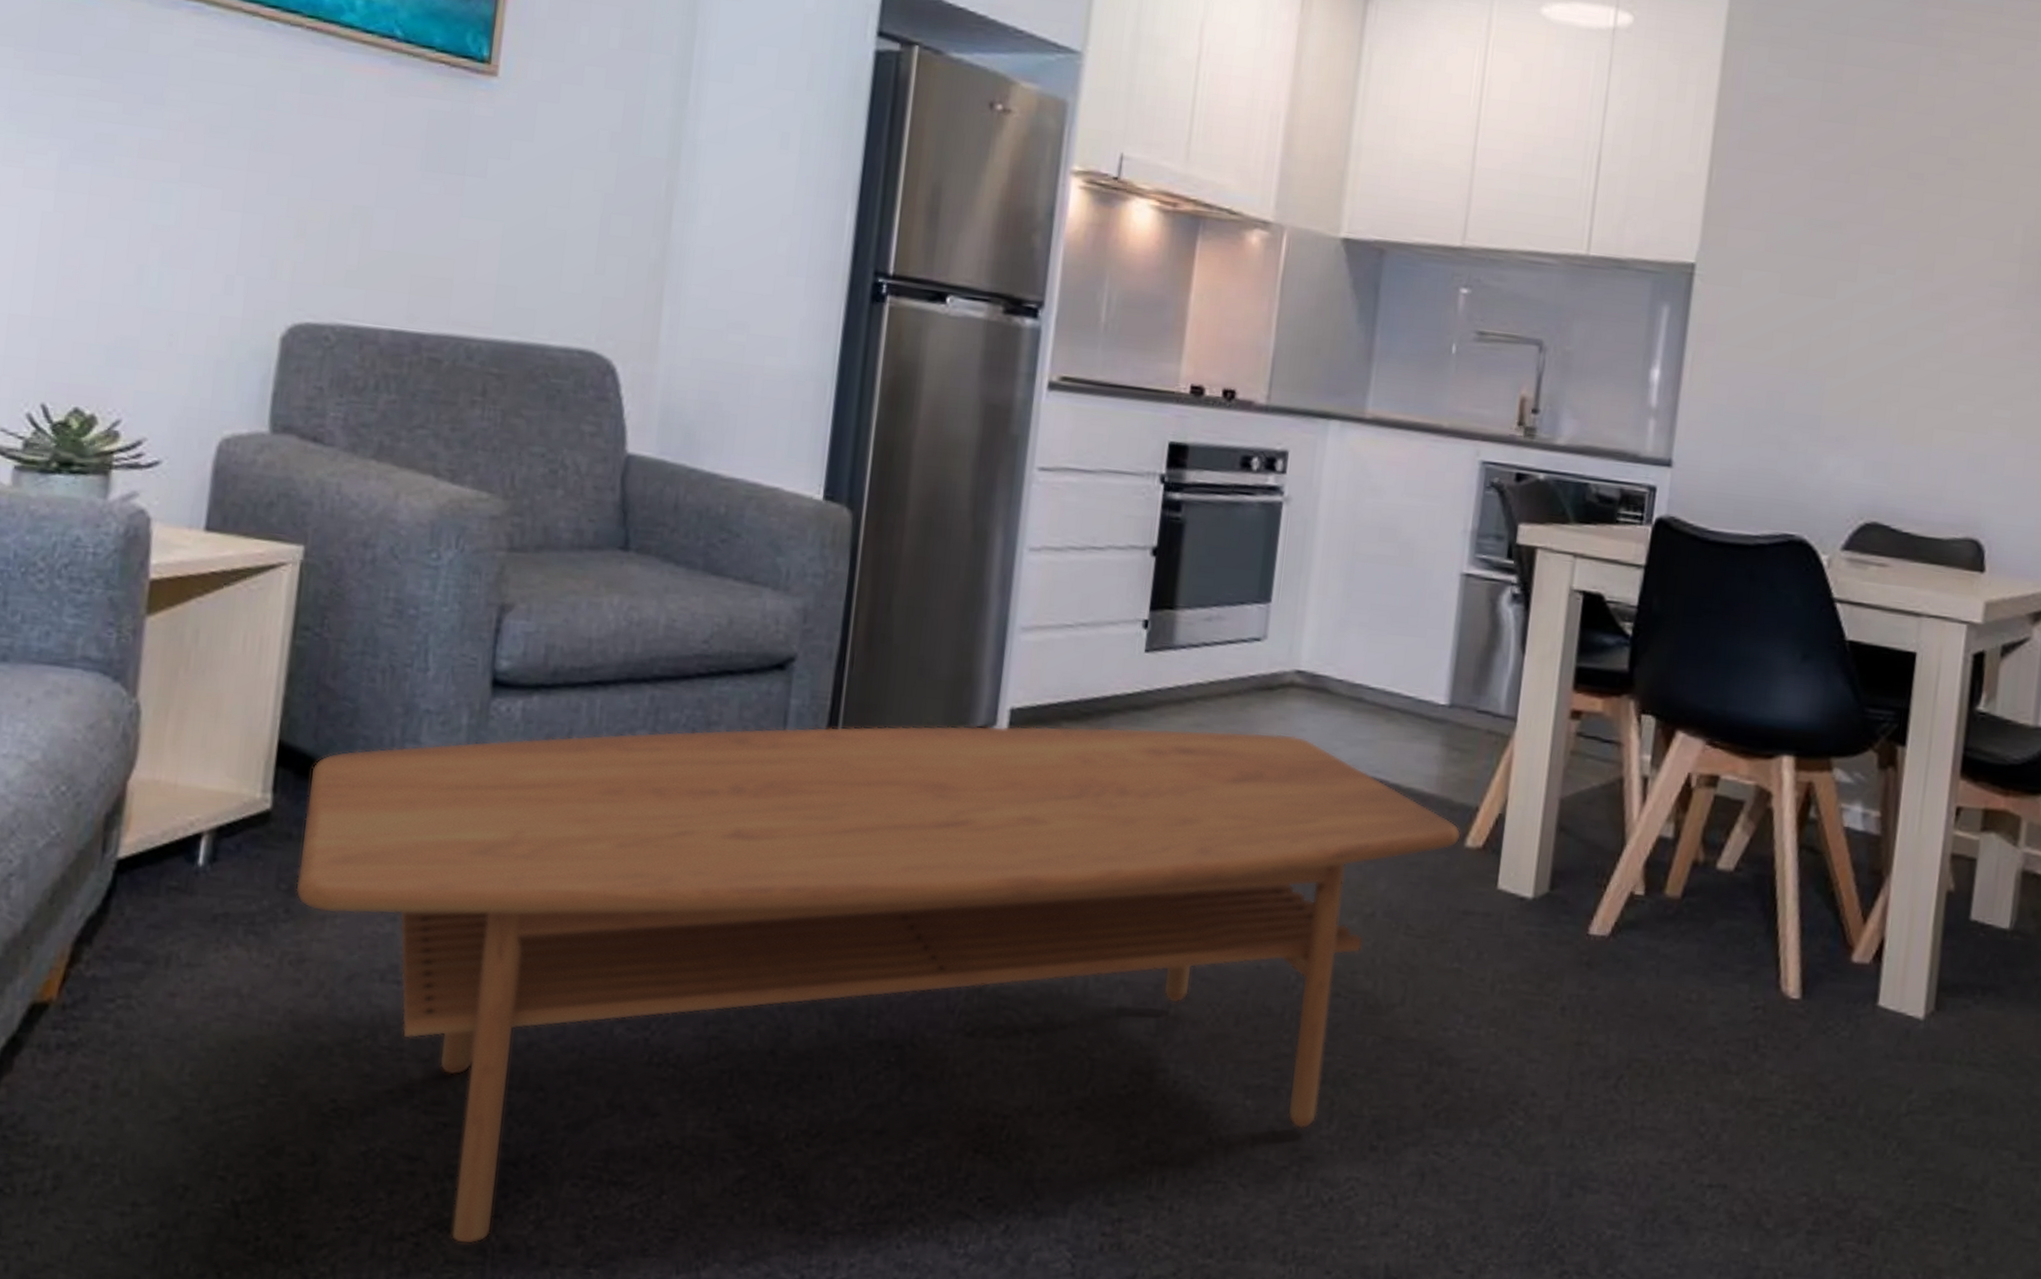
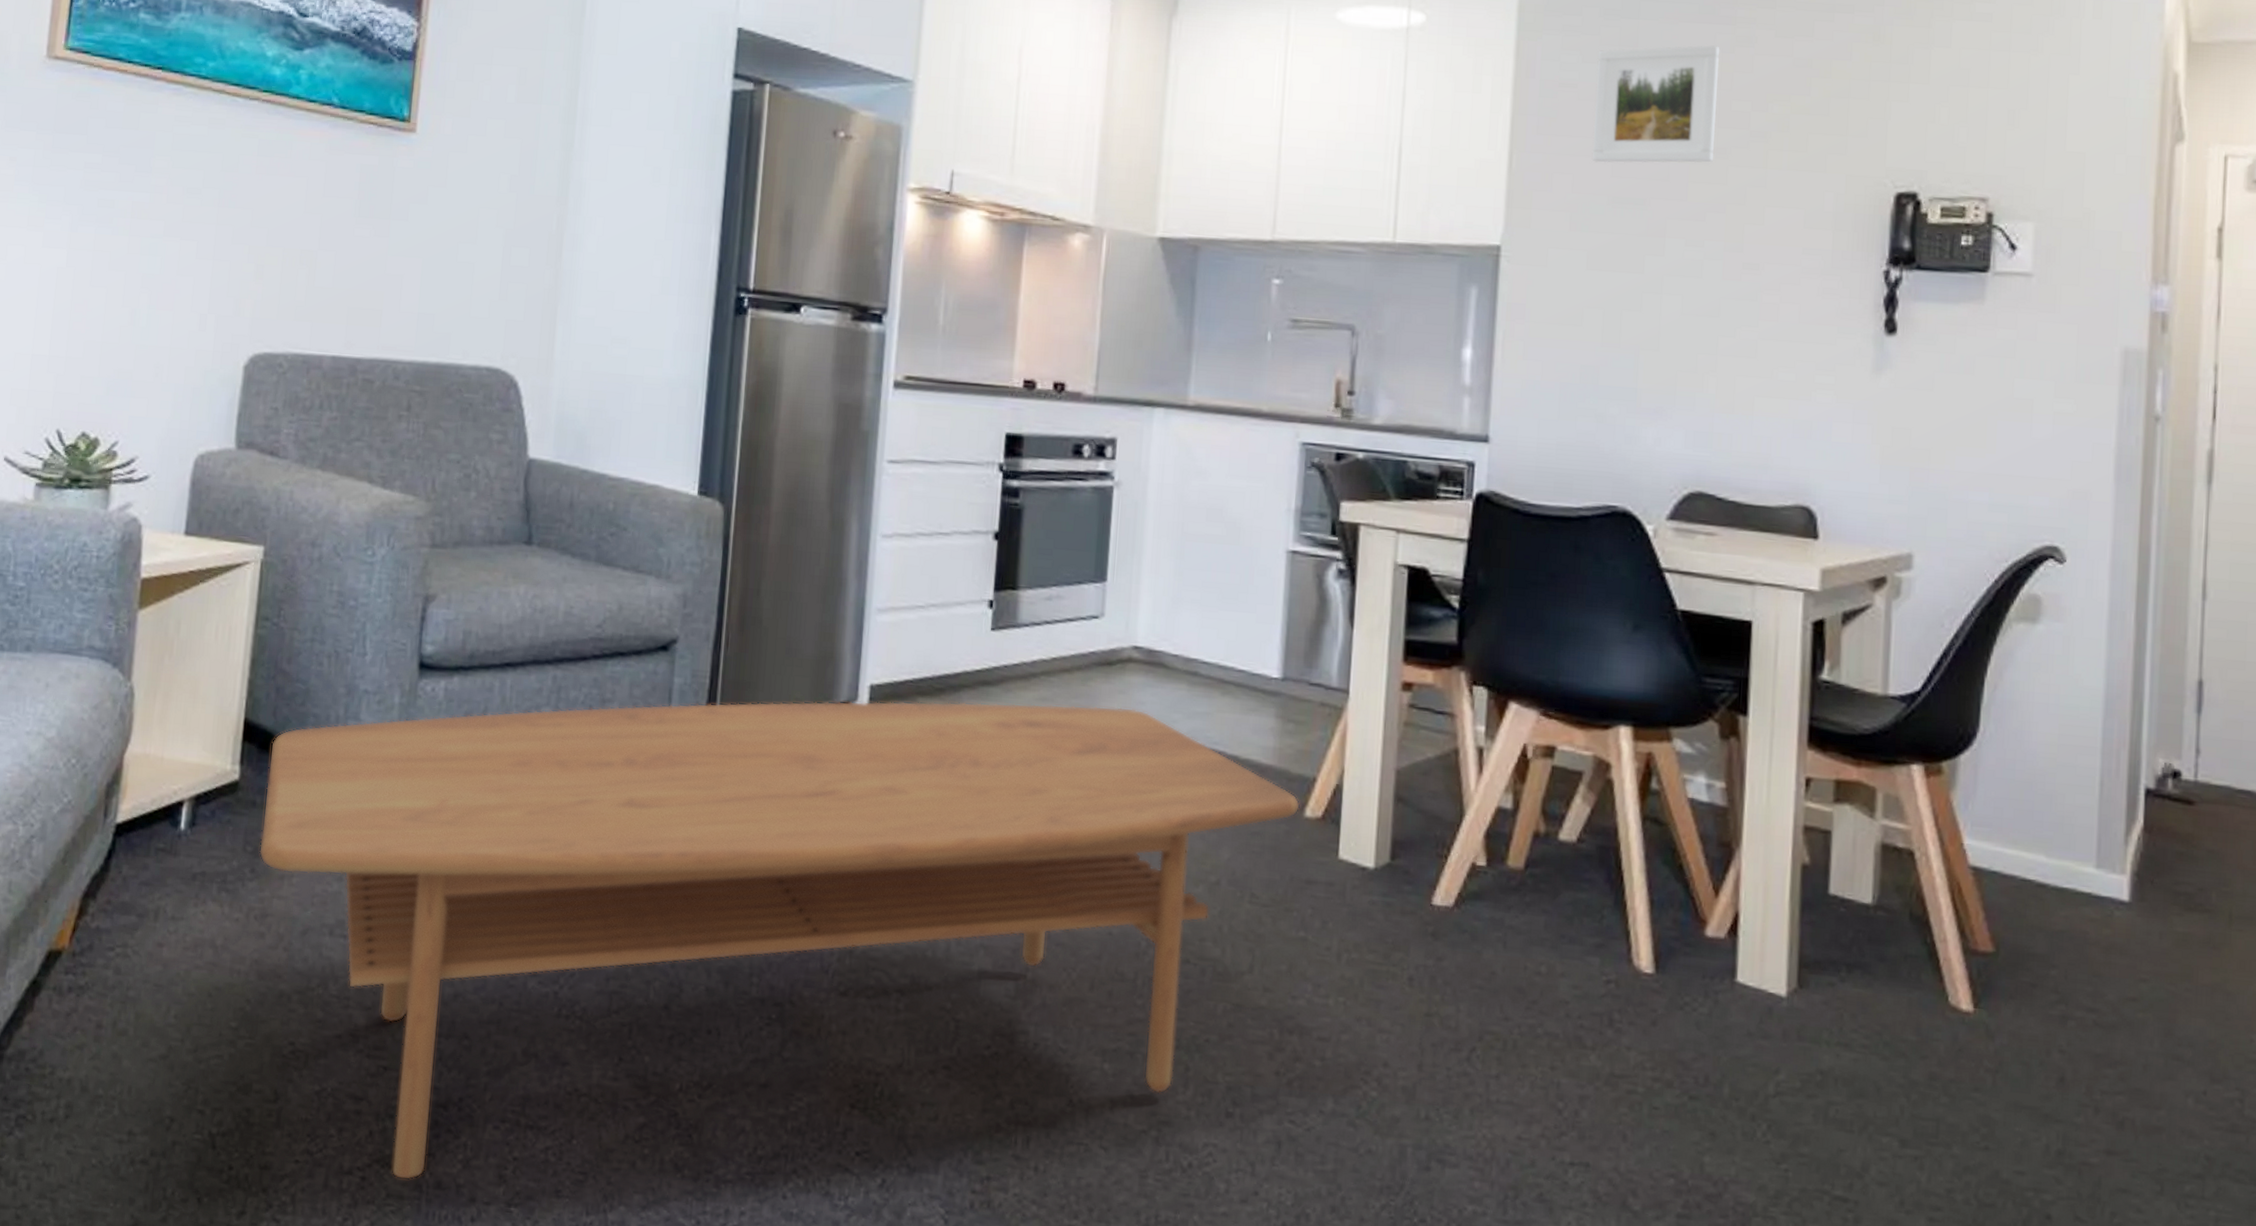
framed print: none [1791,64,1924,188] -> present [1591,45,1719,163]

